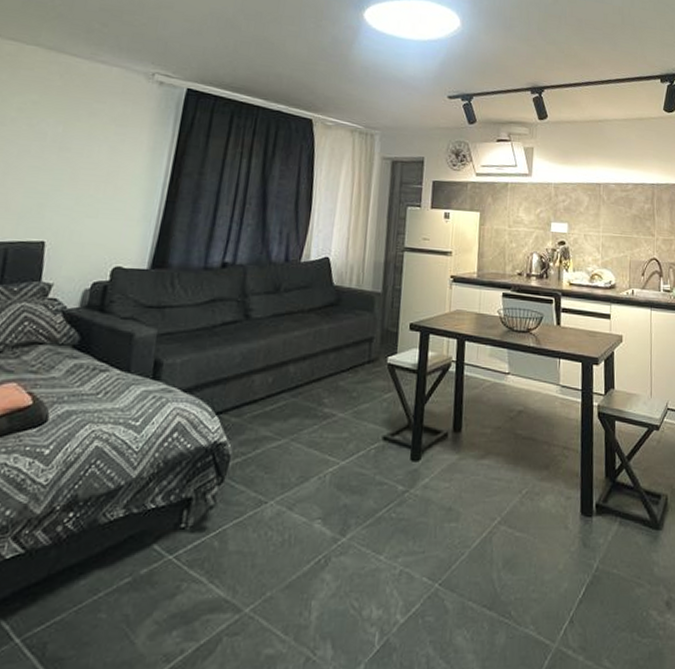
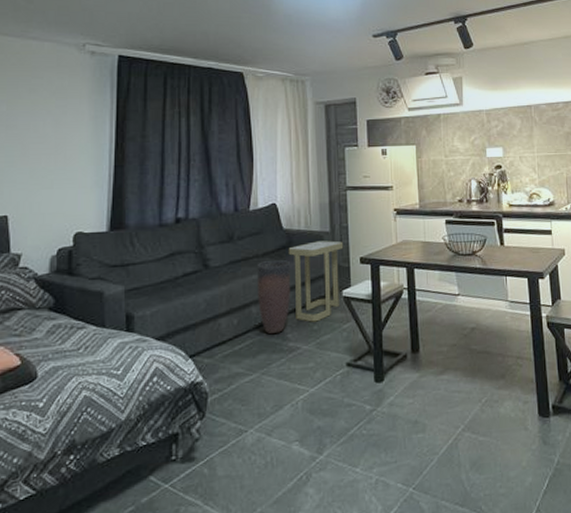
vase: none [297,317,337,398] -> present [256,260,291,335]
side table: none [335,301,395,388] -> present [288,240,344,322]

